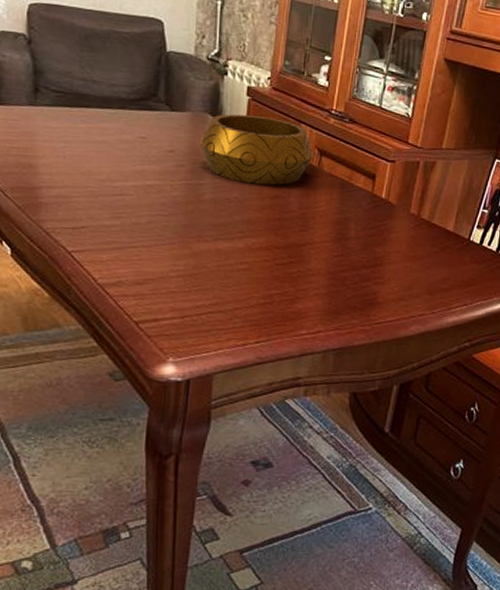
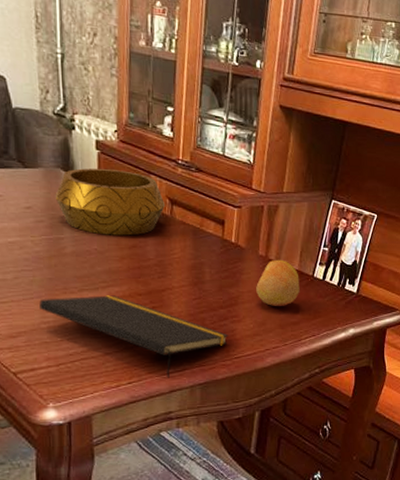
notepad: none [171,245,371,340] -> present [39,295,229,378]
fruit: none [404,219,454,270] -> present [256,259,300,306]

